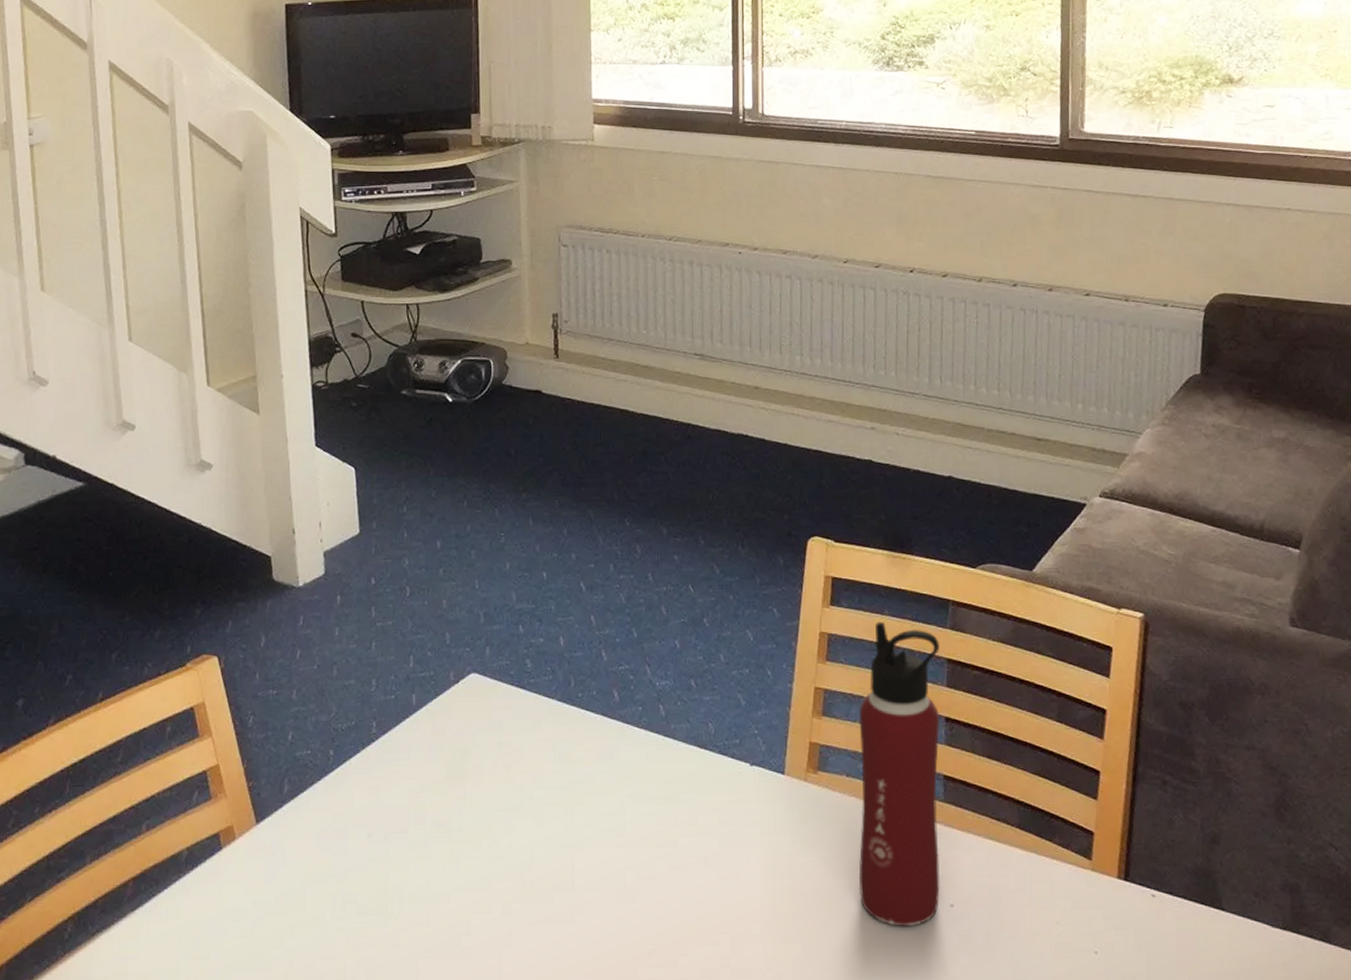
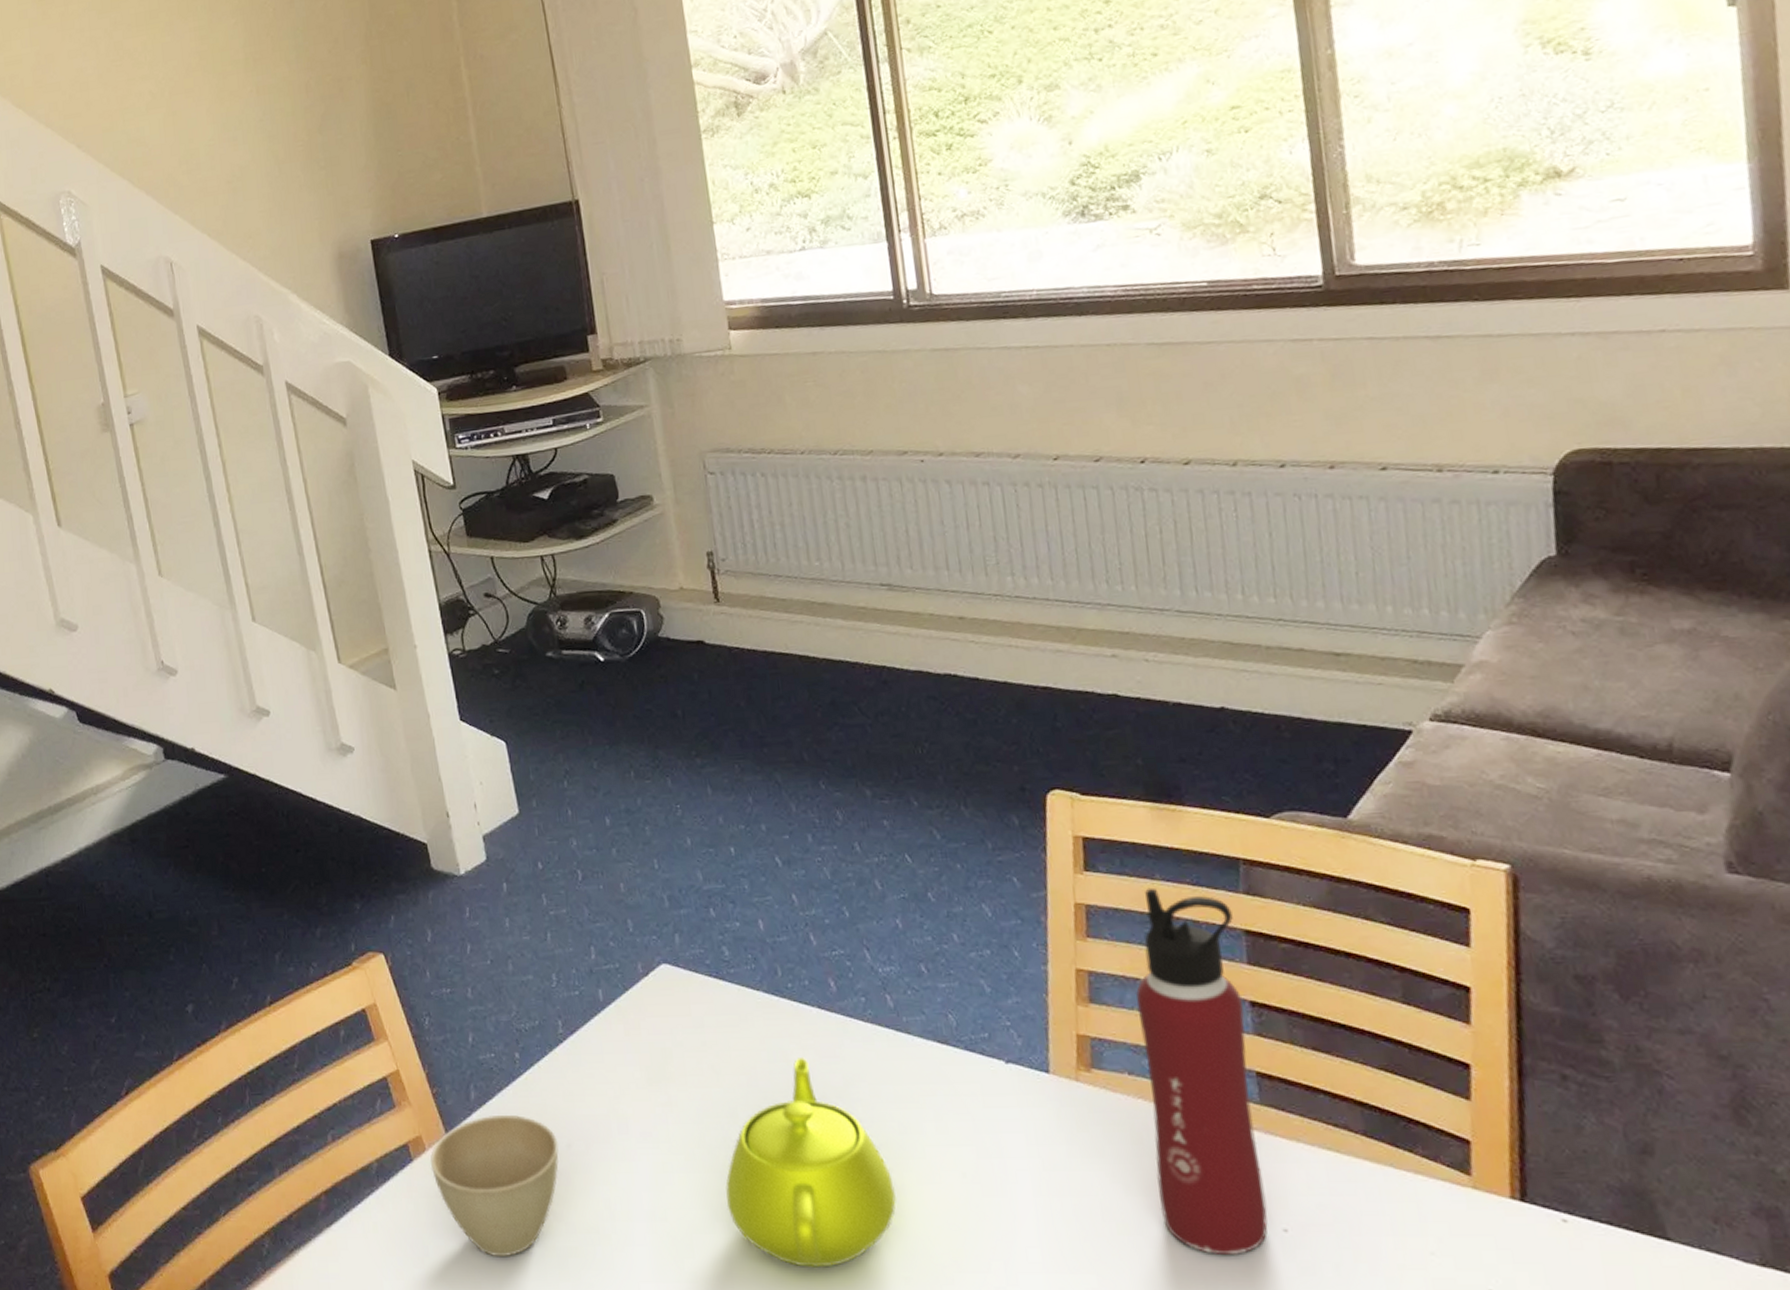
cup: none [238,806,359,936] -> present [430,1114,559,1256]
teapot: none [505,758,649,942] -> present [725,1058,897,1268]

